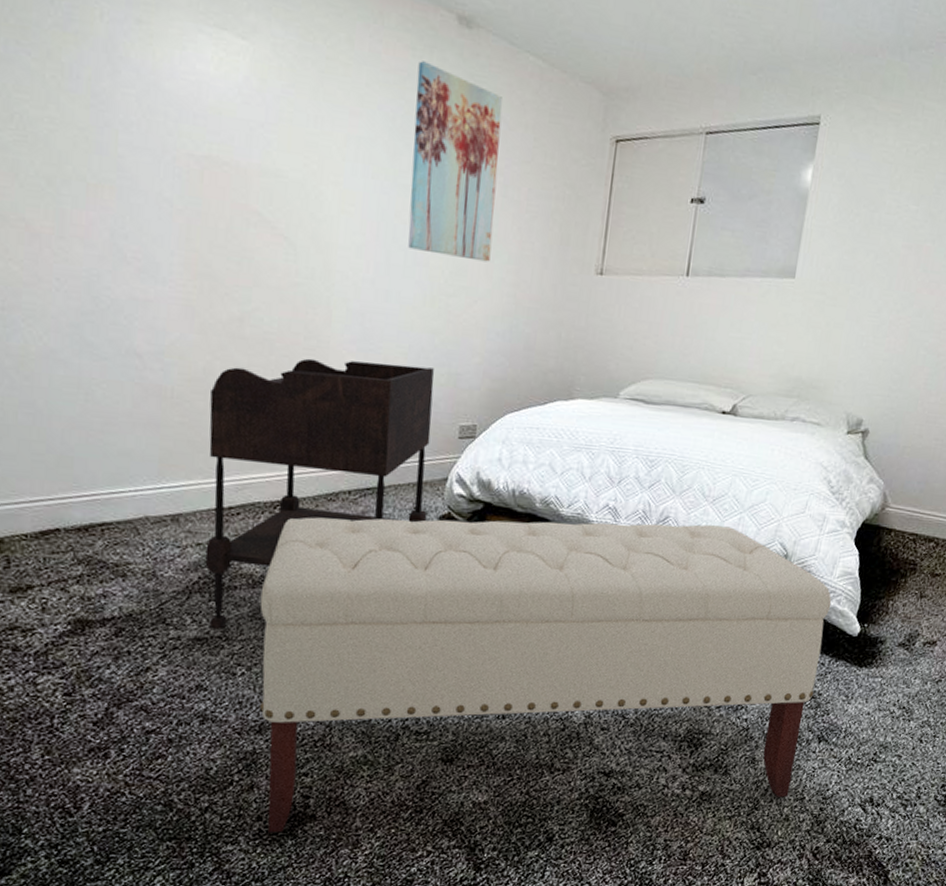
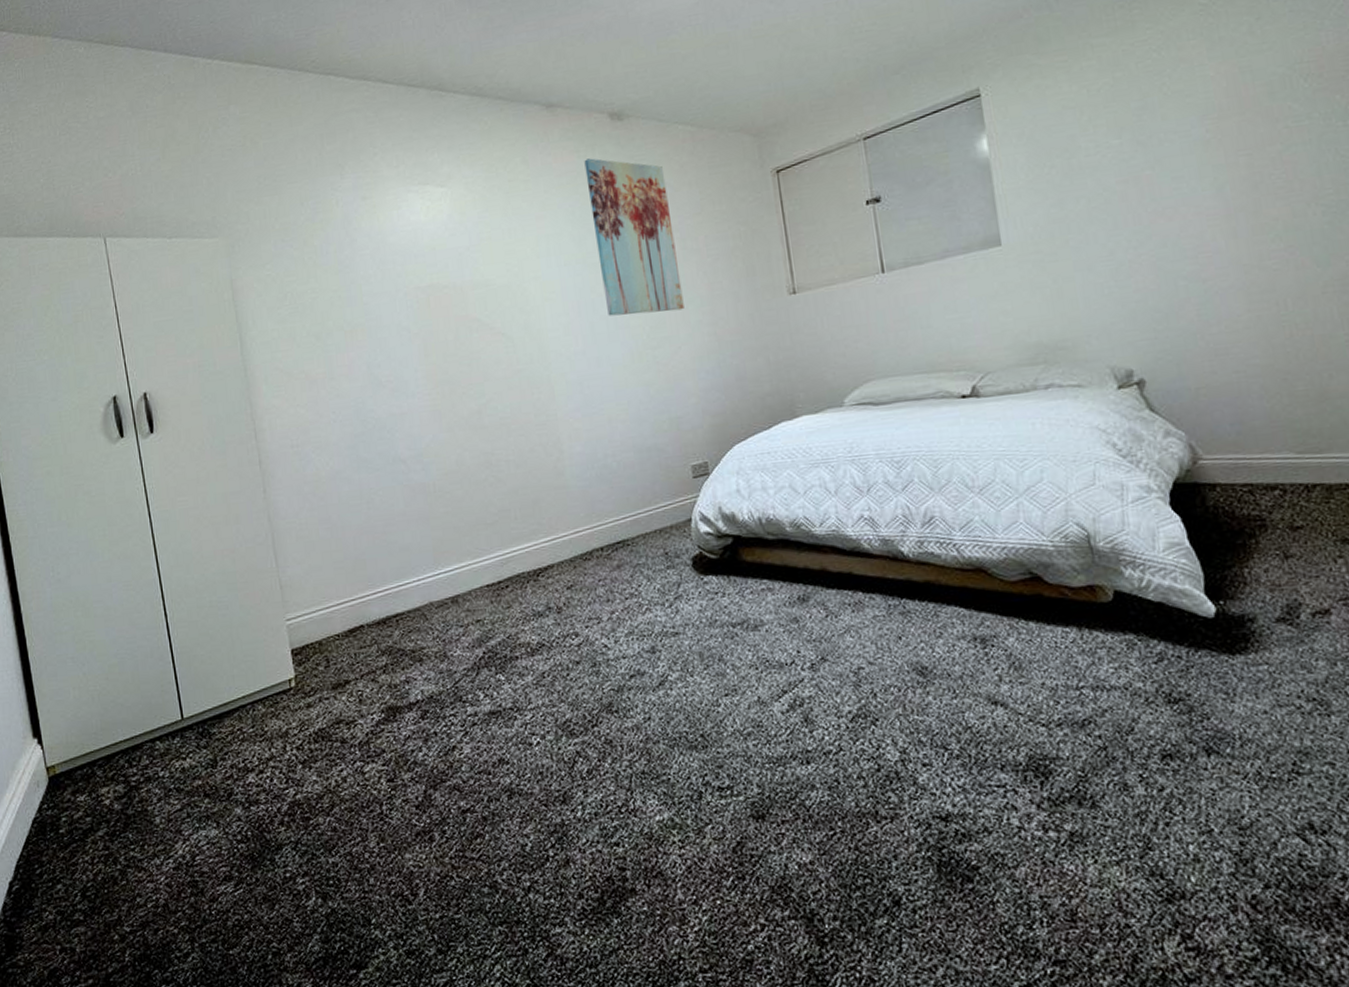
side table: present [205,358,434,629] -> none [465,417,681,701]
bench: present [260,517,832,833] -> none [539,515,1189,912]

